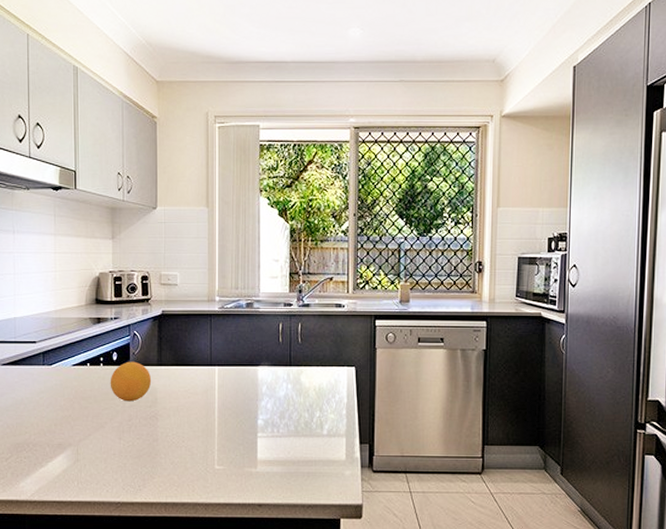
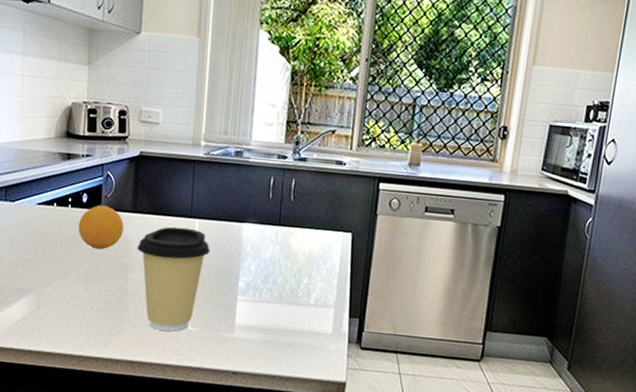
coffee cup: none [164,375,230,471] -> present [137,226,210,332]

